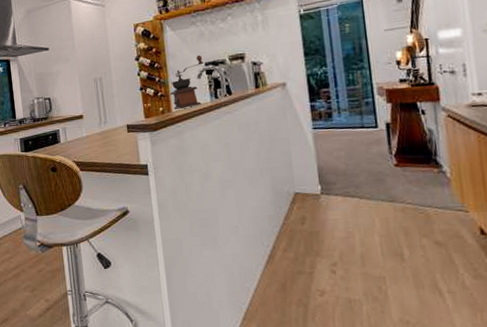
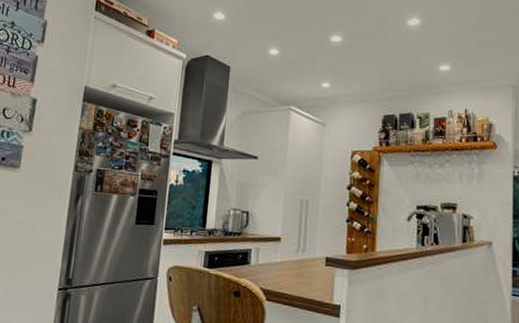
coffee grinder: present [170,55,203,110] -> none [377,196,415,251]

